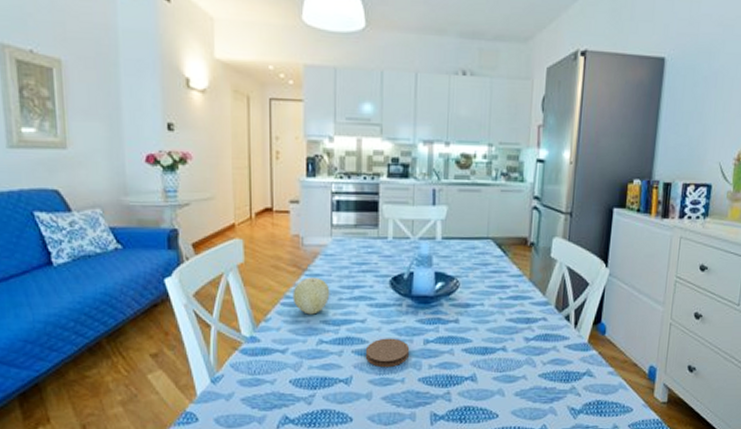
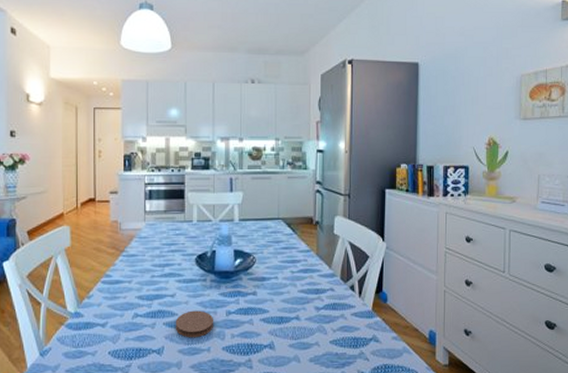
fruit: present [292,277,330,315] -> none [112,258,144,291]

